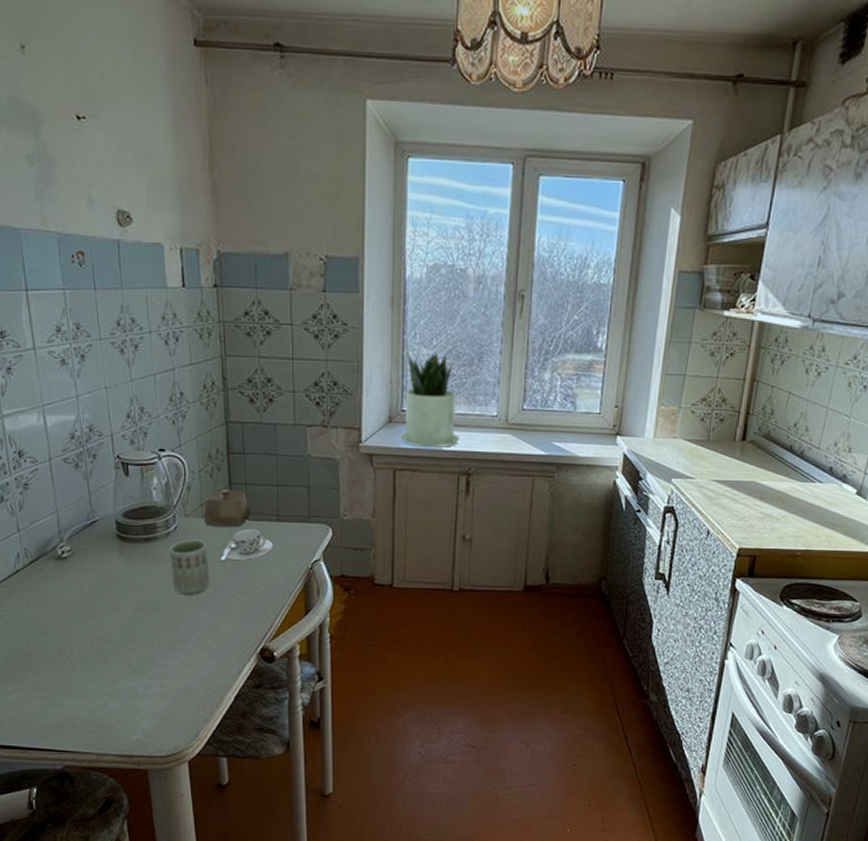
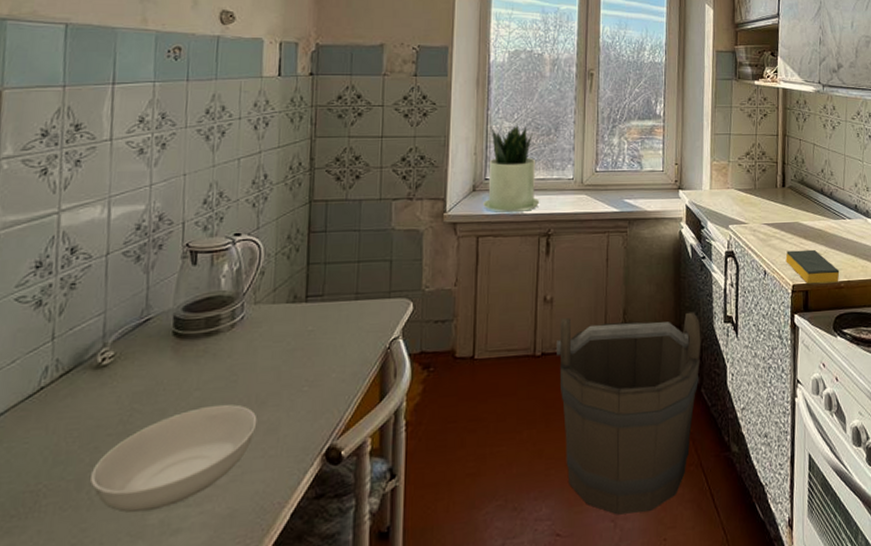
bowl: none [69,601,199,679] -> present [90,404,258,513]
cup: present [170,539,210,595] -> none [231,328,276,395]
sugar bowl: present [203,488,251,528] -> none [275,269,328,313]
teacup: present [220,529,273,561] -> none [290,311,350,349]
bucket: none [475,558,629,739] -> present [557,311,701,515]
sponge: none [734,512,798,551] -> present [785,249,840,285]

